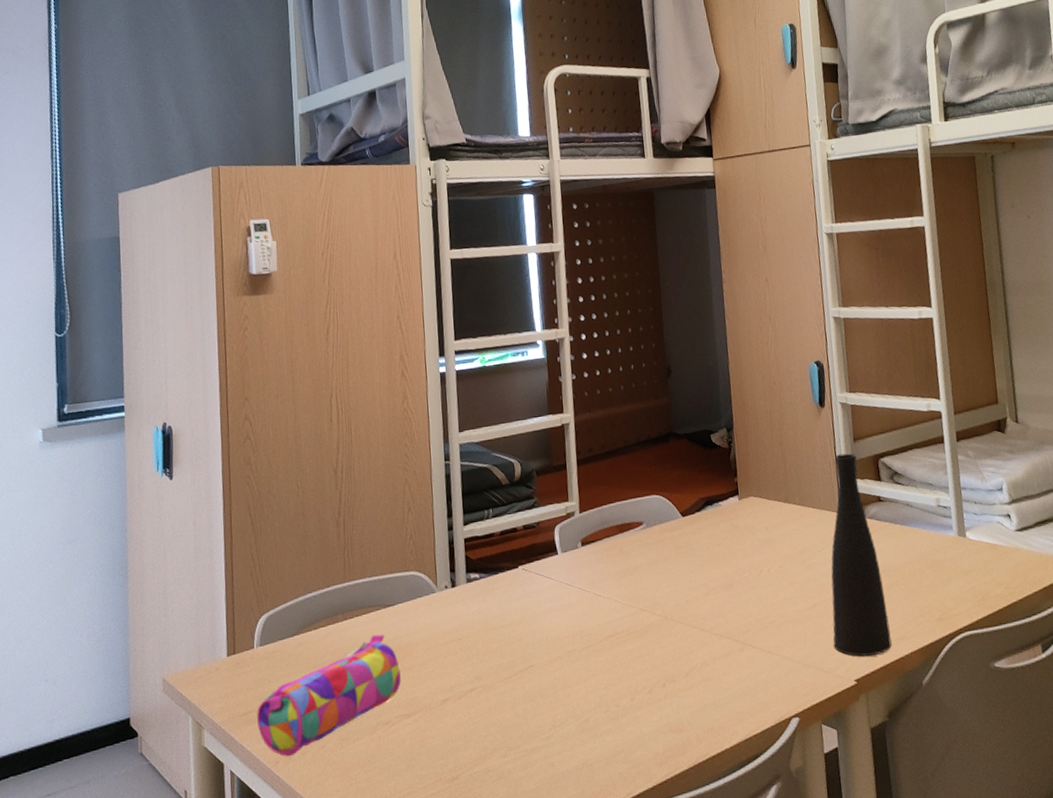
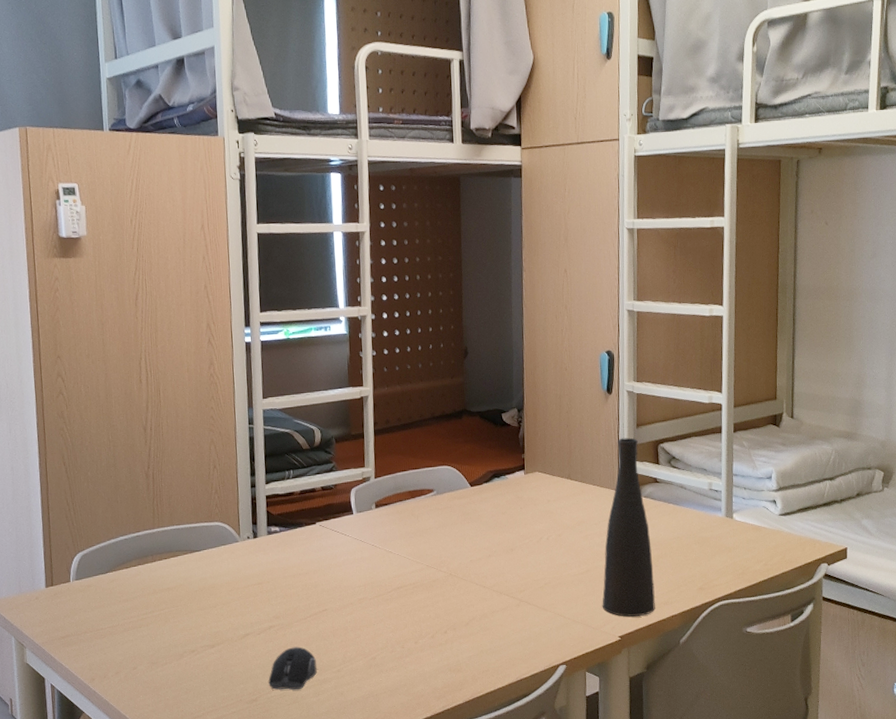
pencil case: present [257,634,401,756] -> none [74,575,206,675]
computer mouse: none [471,711,524,764] -> present [268,647,317,690]

